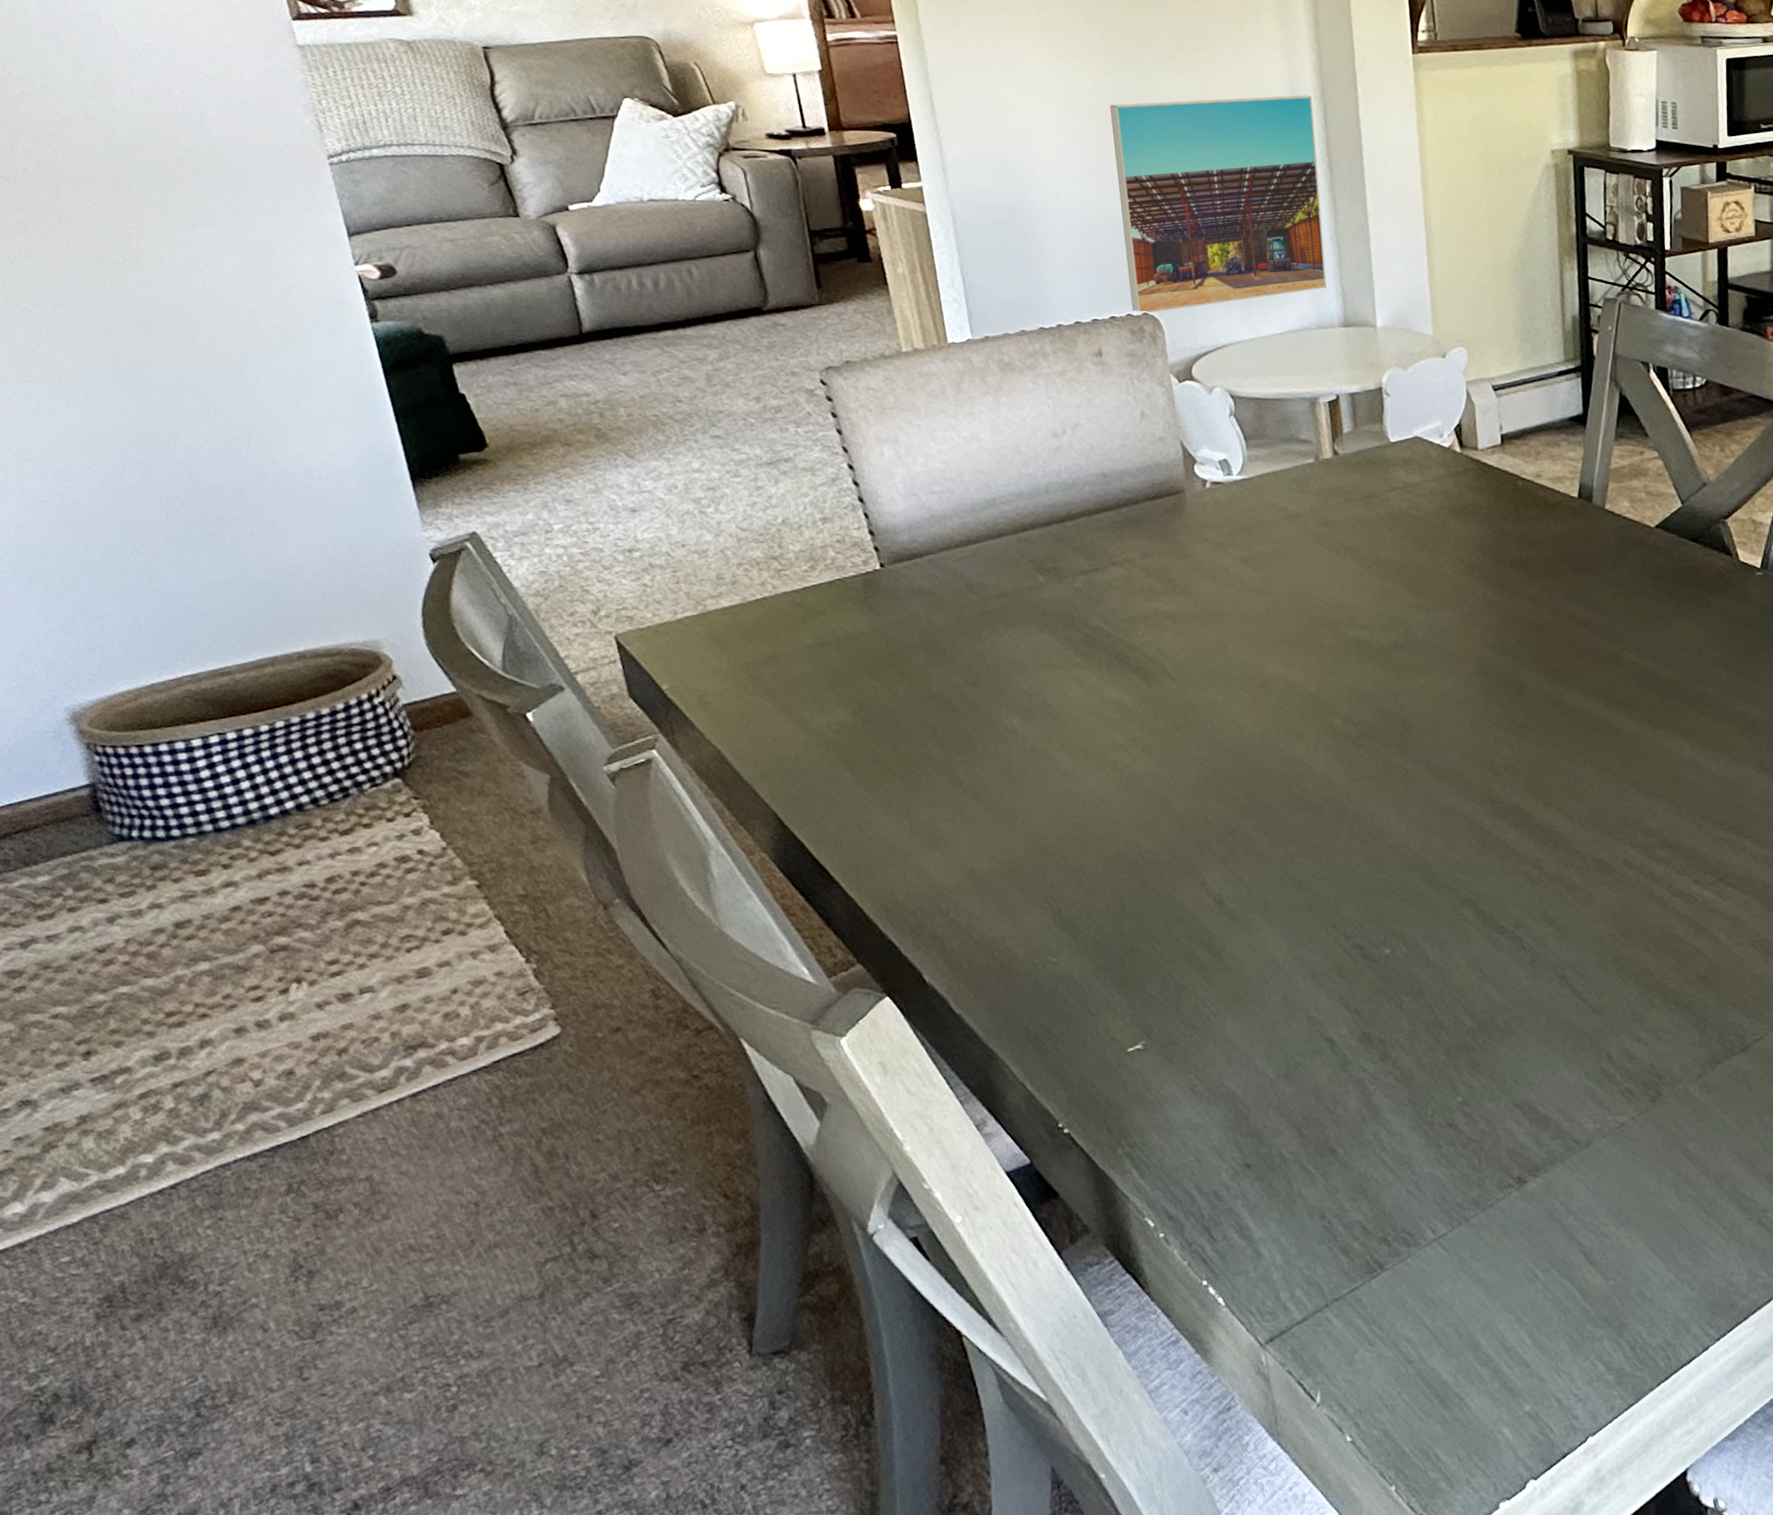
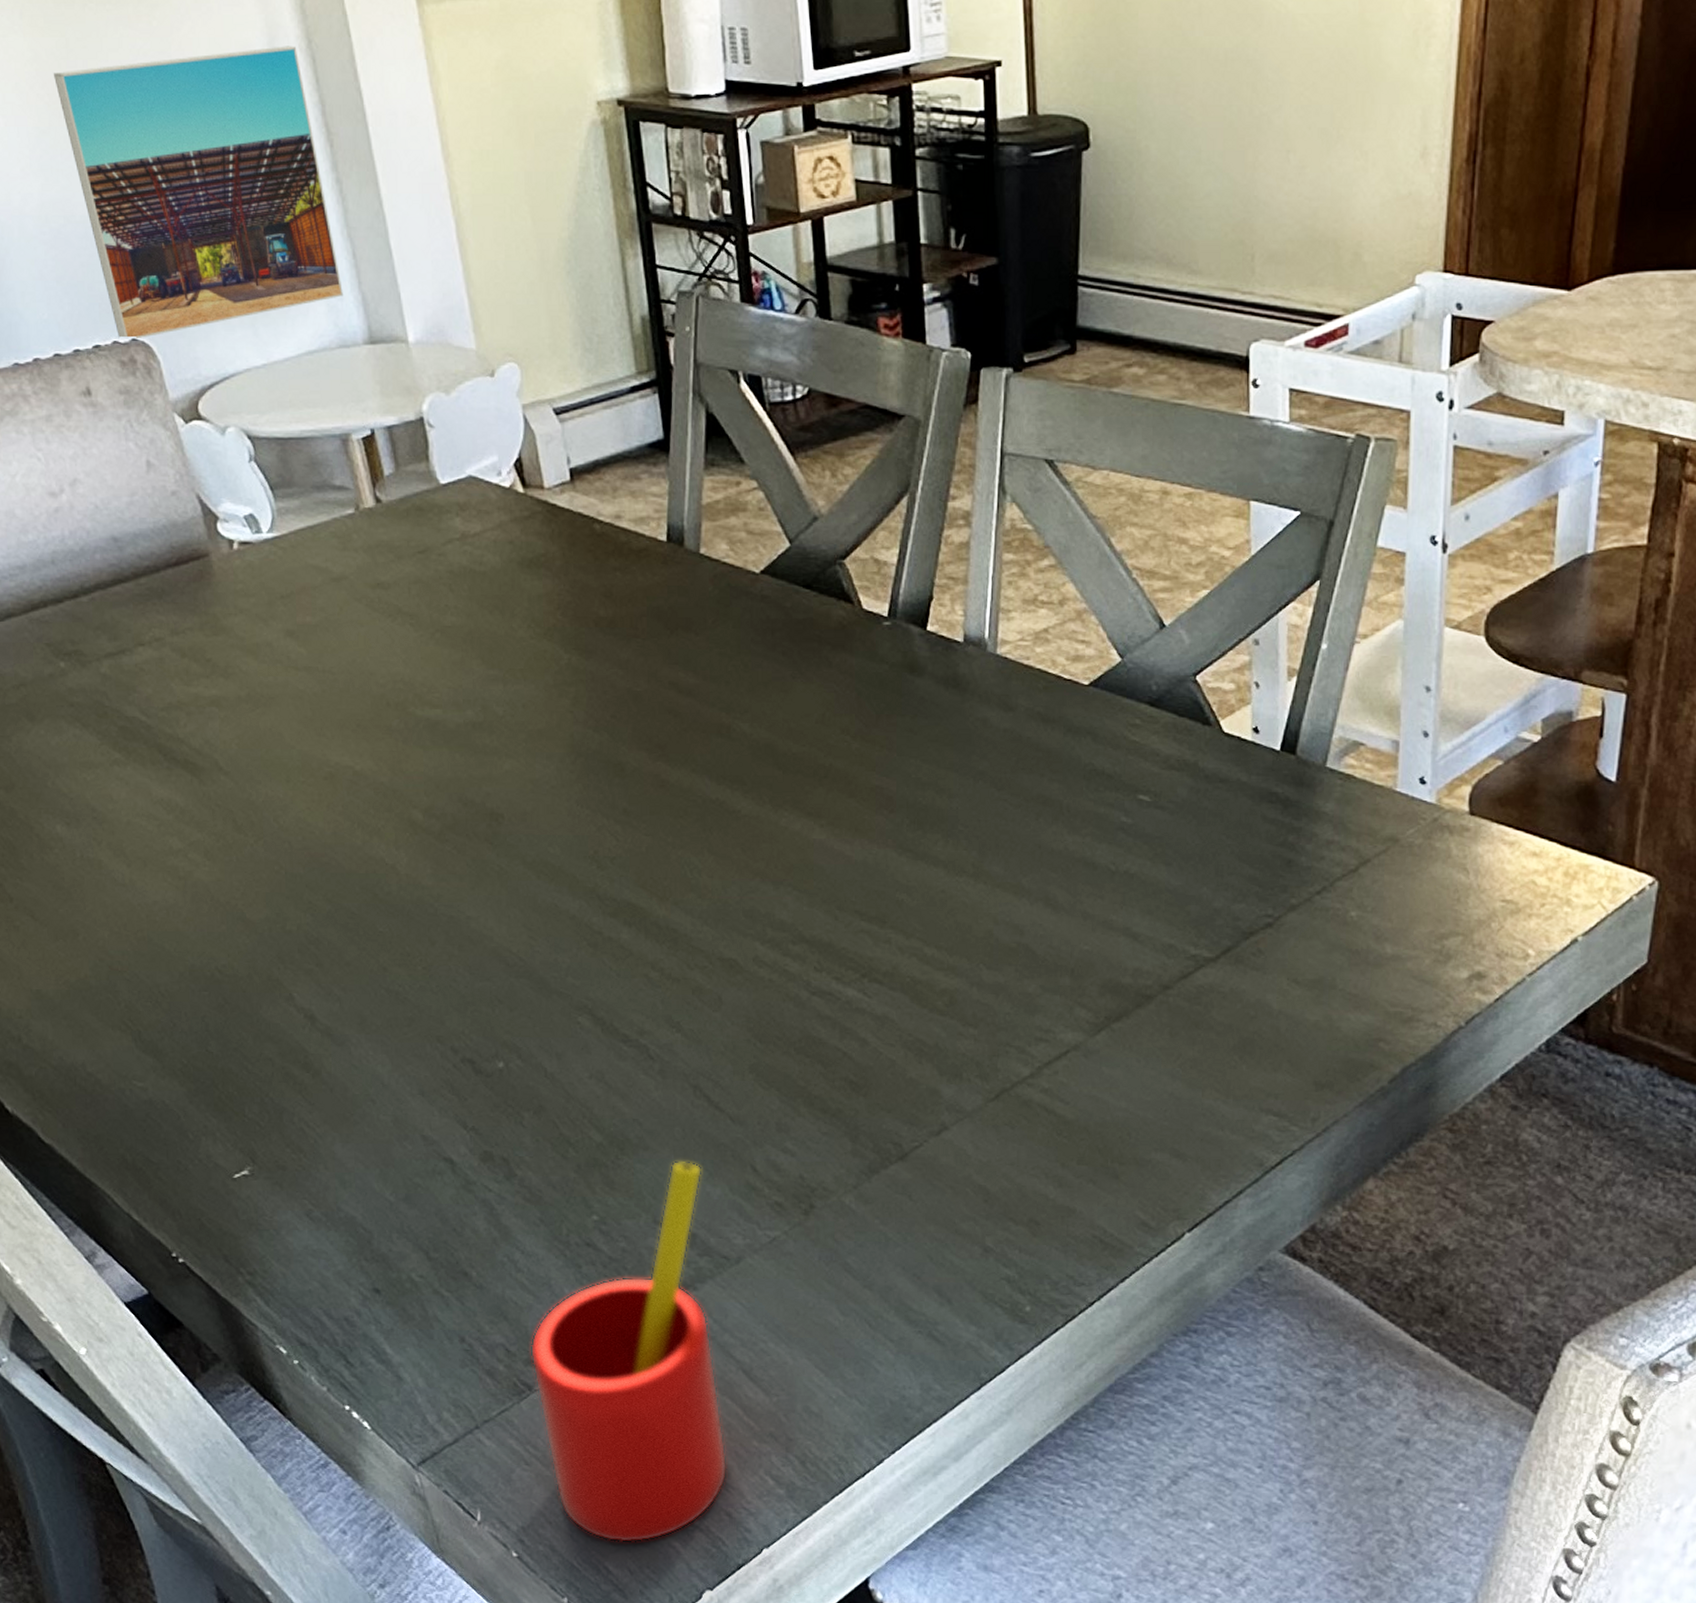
straw: none [1385,1046,1562,1429] -> present [530,1160,727,1543]

